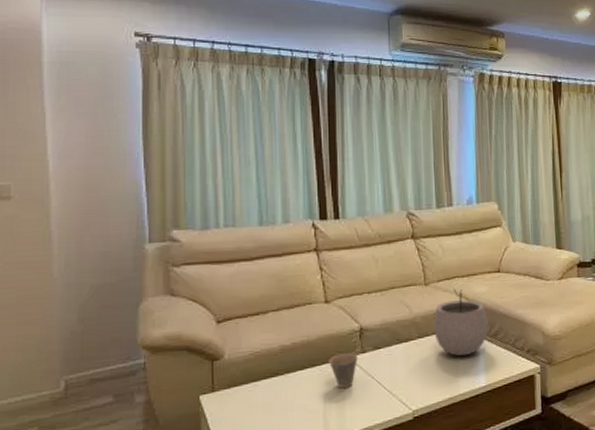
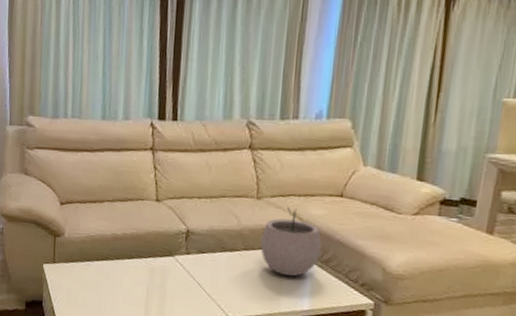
cup: present [329,352,359,389] -> none [154,250,183,284]

